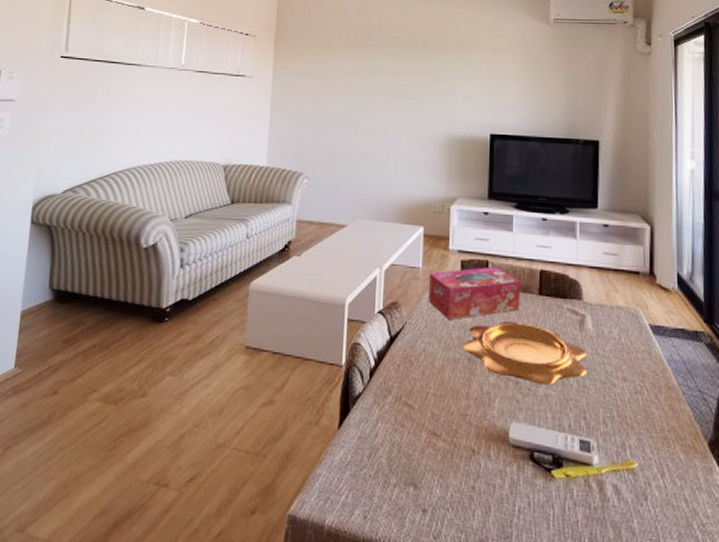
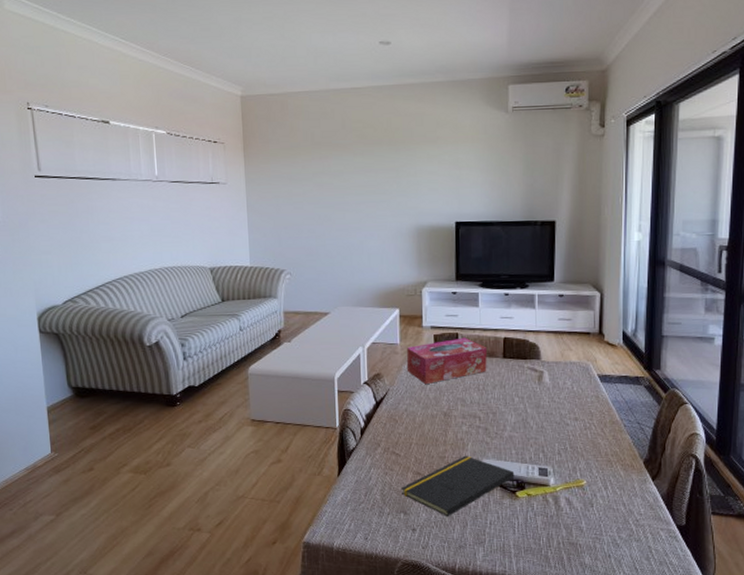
notepad: none [411,415,550,498] -> present [400,455,515,517]
decorative bowl: present [463,320,587,385] -> none [439,381,544,429]

